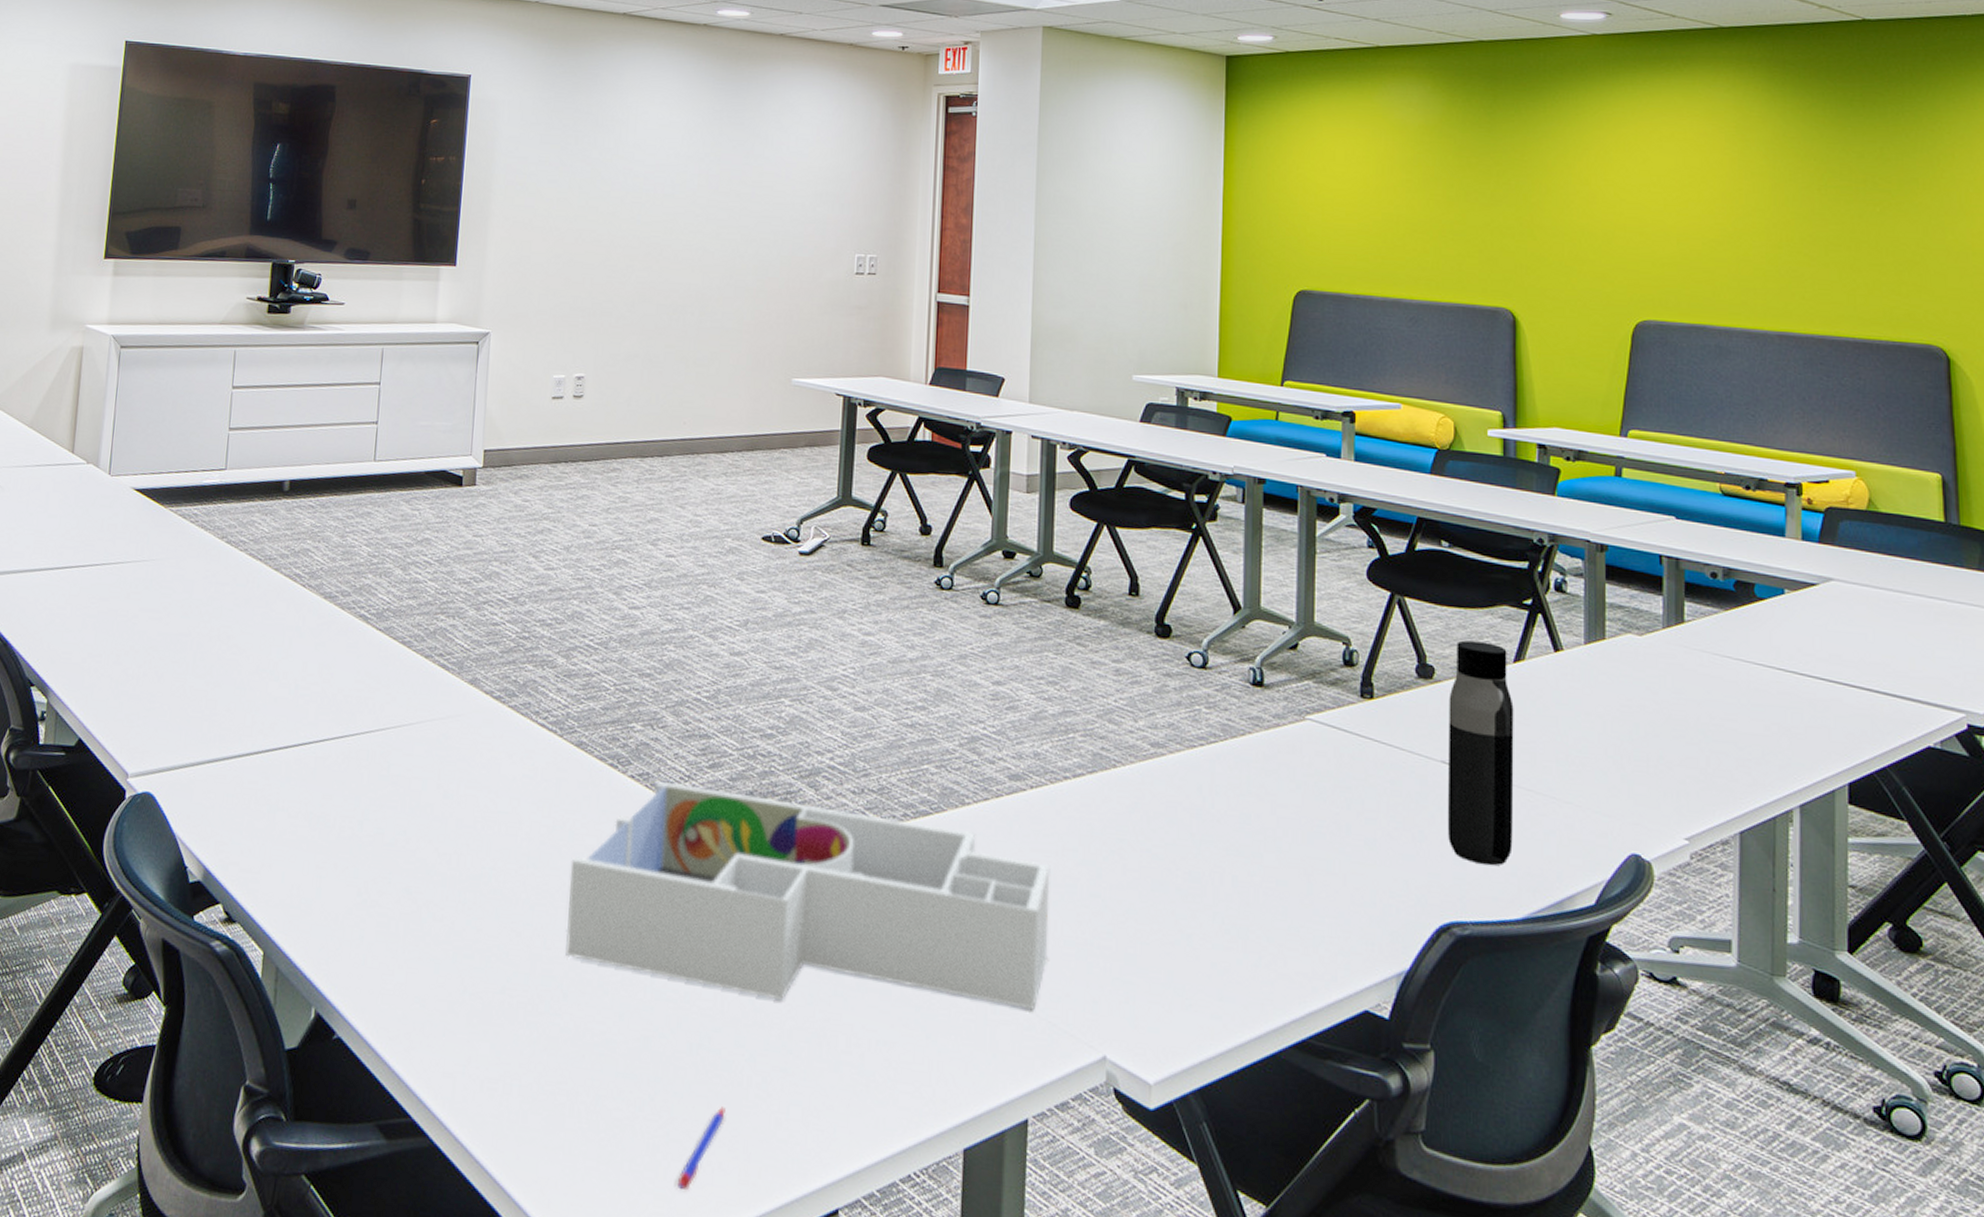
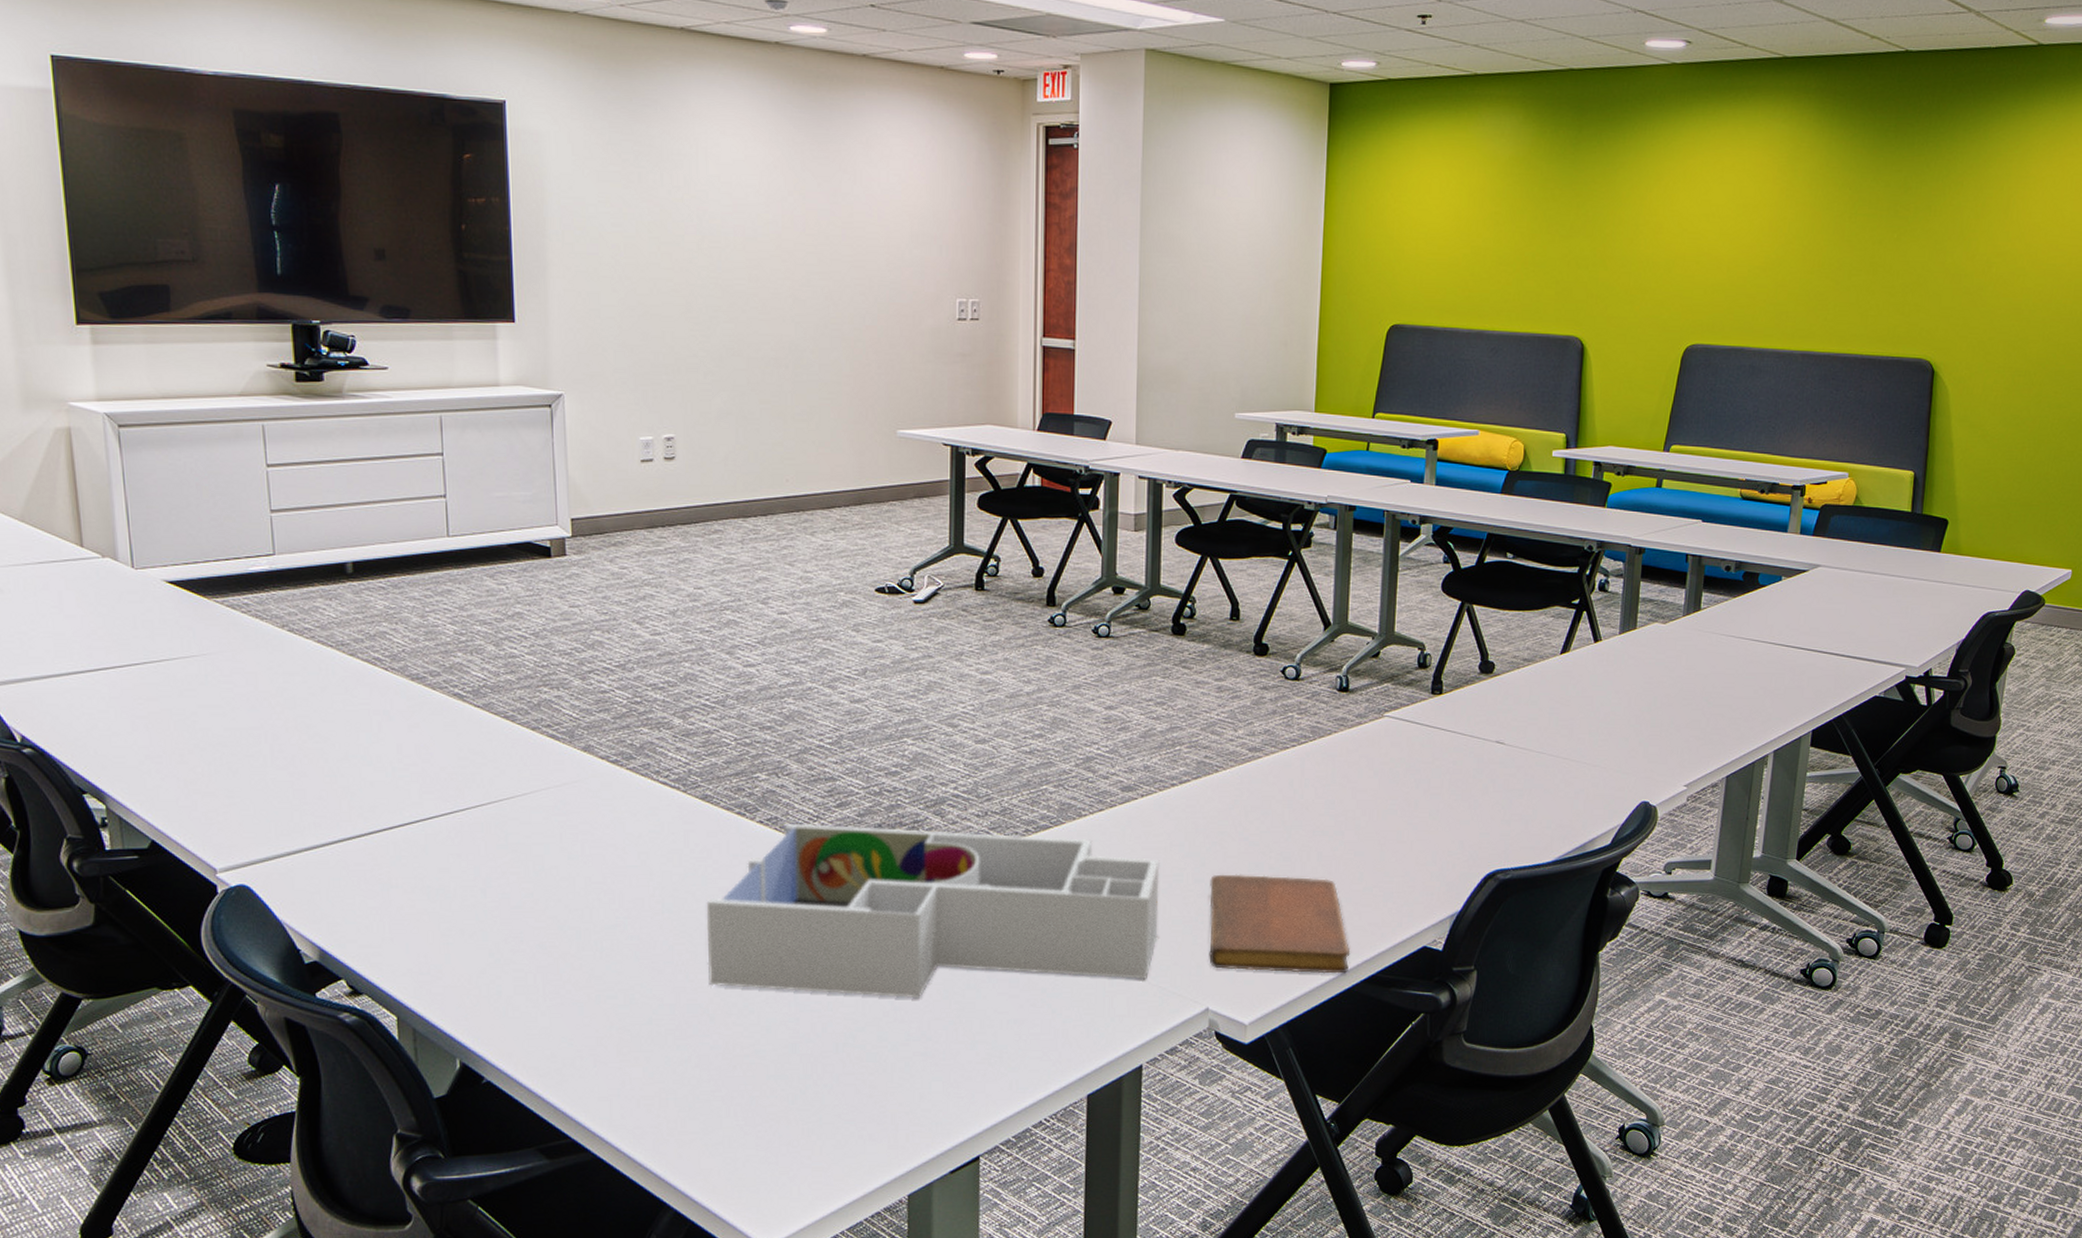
pen: present [678,1107,726,1191] -> none [833,1091,873,1161]
notebook: none [1106,890,1275,1034] -> present [1209,874,1350,974]
water bottle: present [1447,640,1514,866] -> none [1497,638,1558,822]

